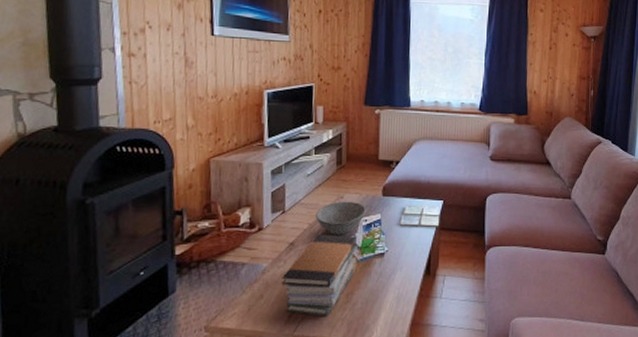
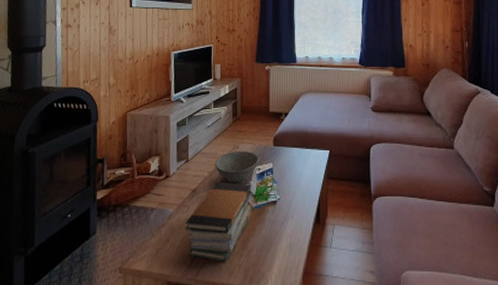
drink coaster: present [399,205,440,228] -> none [289,154,327,177]

